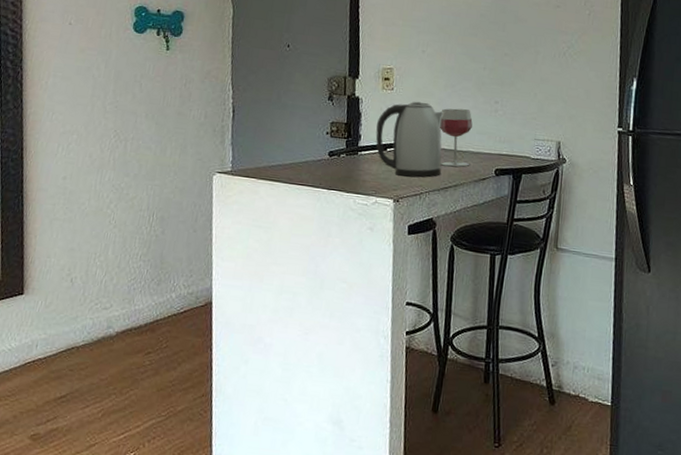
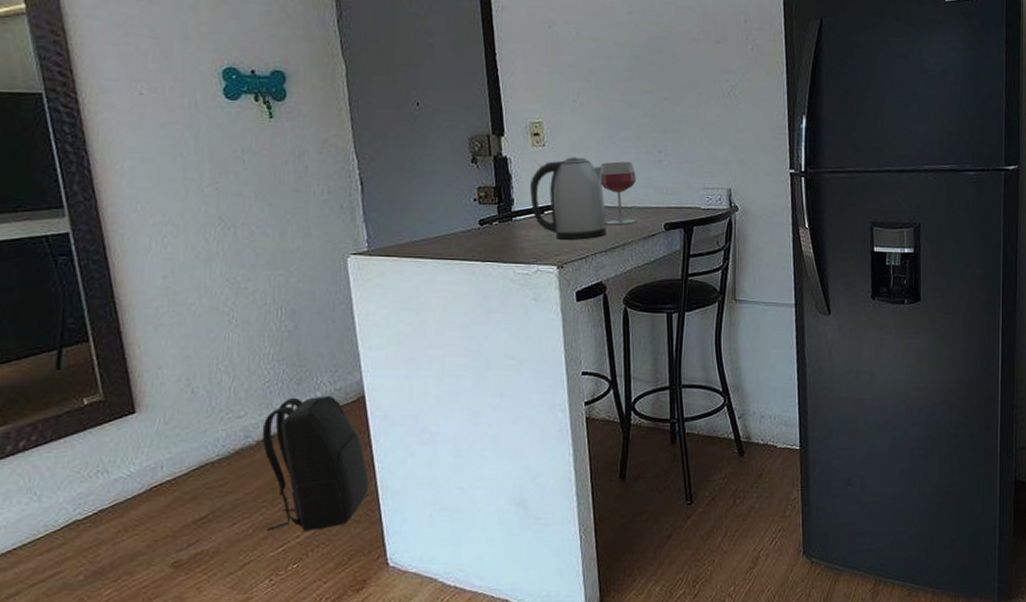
backpack: none [113,296,206,423] -> present [262,395,369,531]

